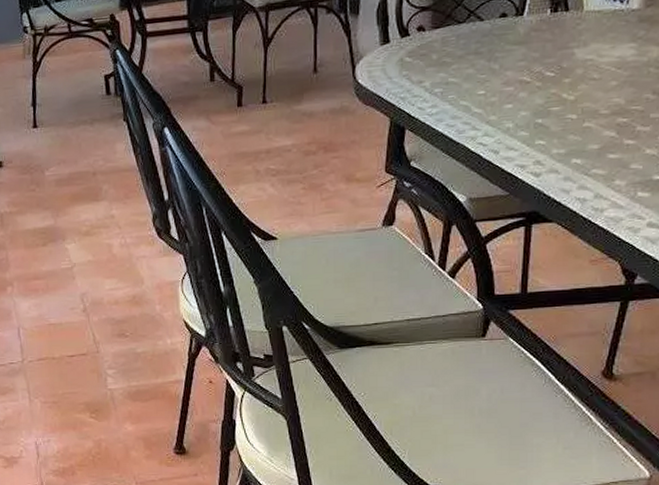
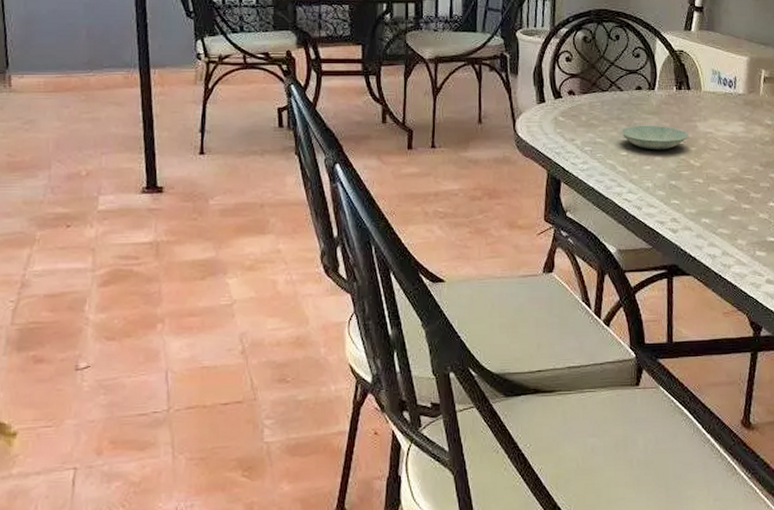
saucer: none [477,56,563,86] -> present [620,125,689,150]

